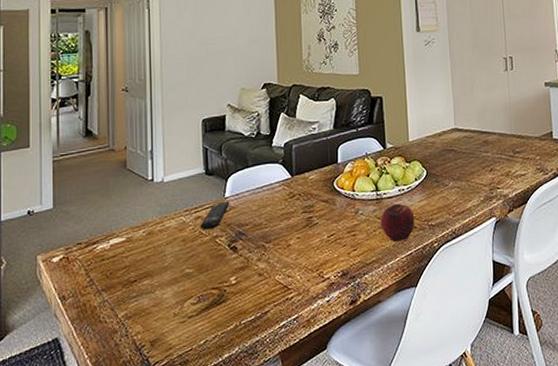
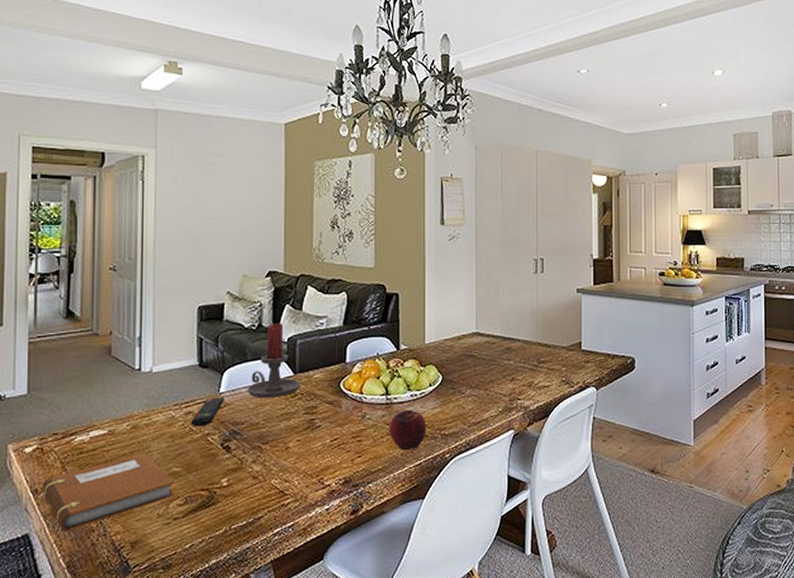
notebook: none [69,256,189,334] -> present [42,452,175,532]
candle holder: none [249,130,298,201] -> present [247,323,301,398]

